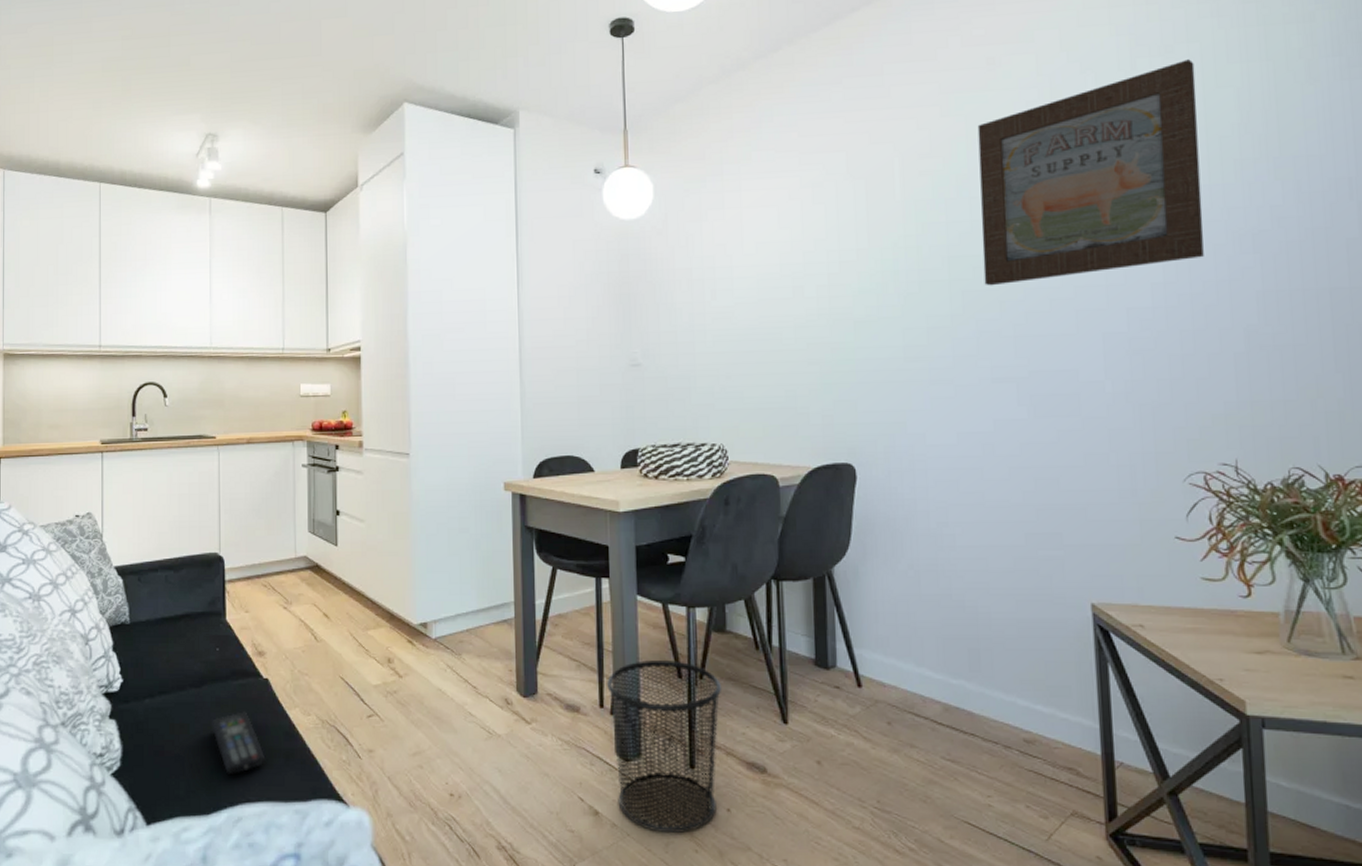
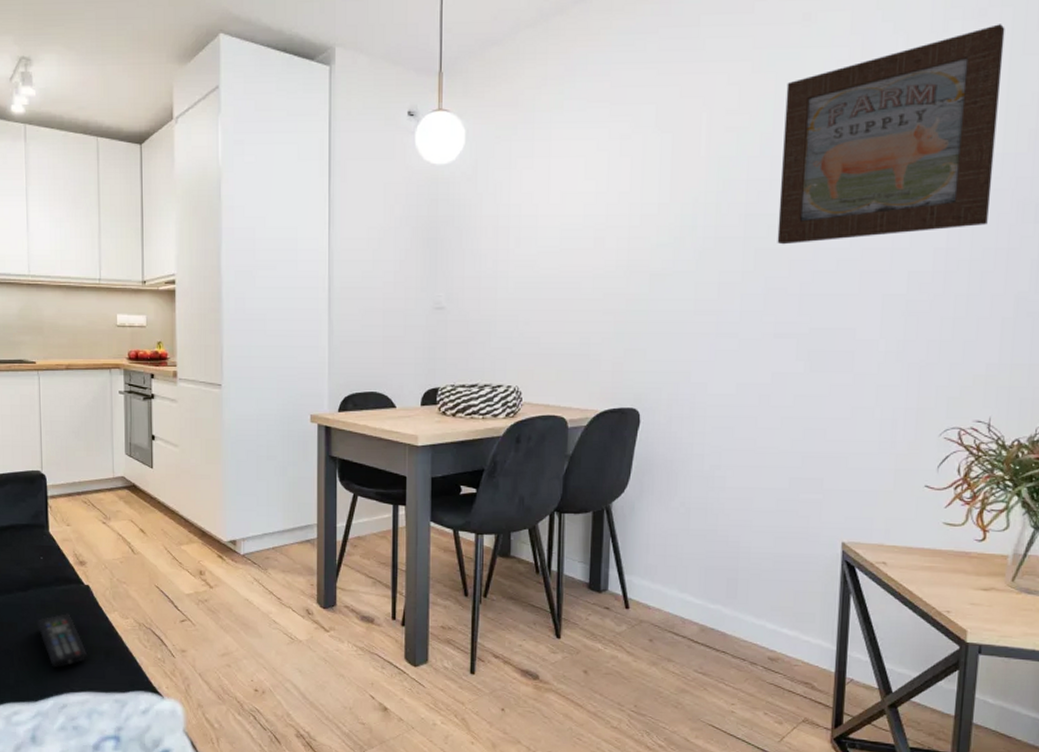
waste bin: present [607,660,722,834] -> none [400,580,504,728]

